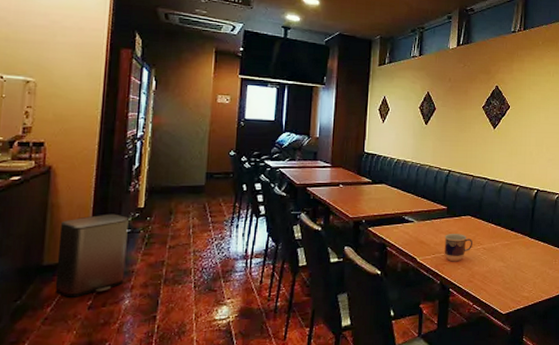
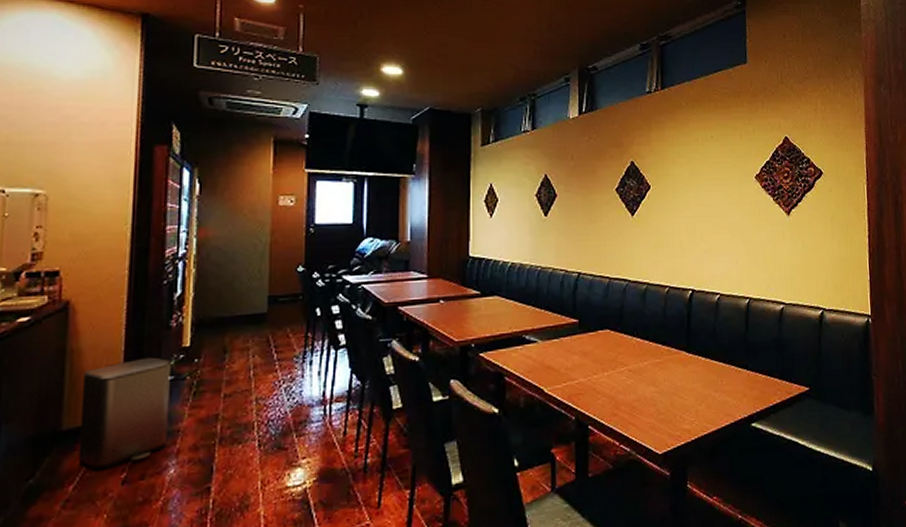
cup: present [444,234,472,262] -> none [578,353,614,391]

